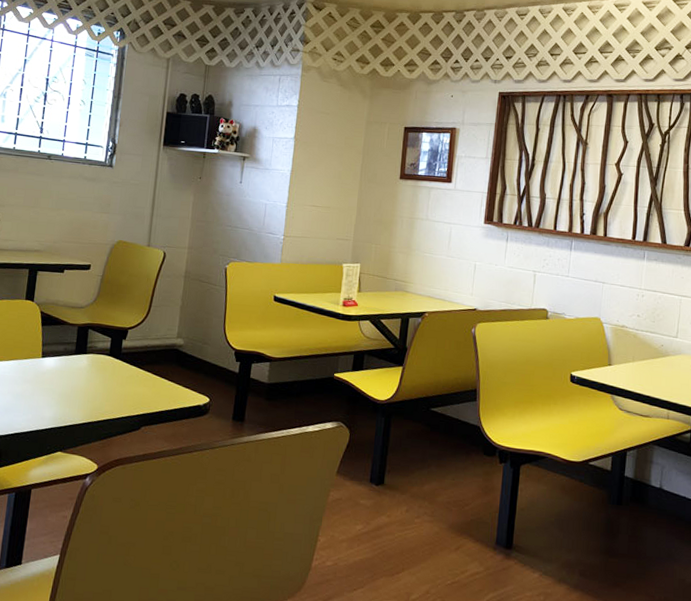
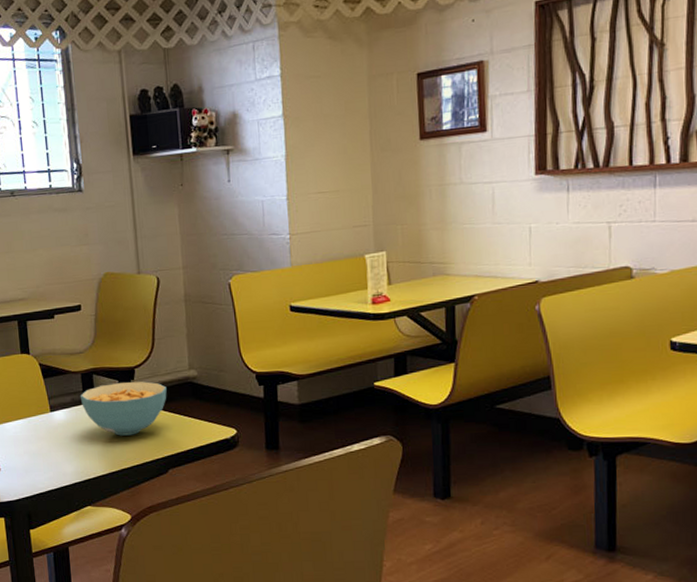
cereal bowl: none [72,340,154,390] -> present [80,381,167,436]

